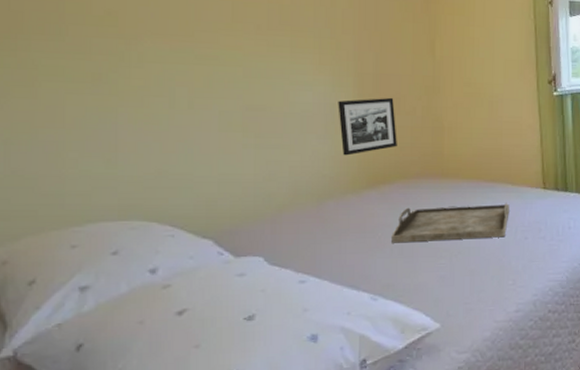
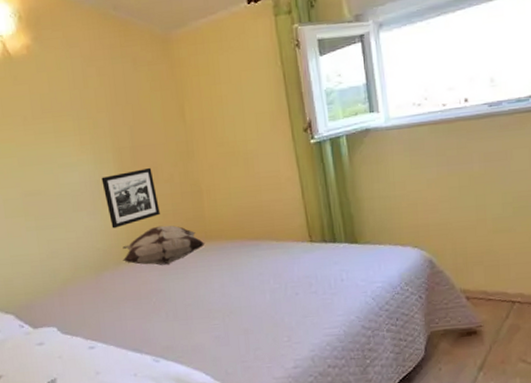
decorative pillow: none [350,158,441,200] -> present [122,225,206,266]
serving tray: present [390,202,510,243] -> none [164,259,277,308]

